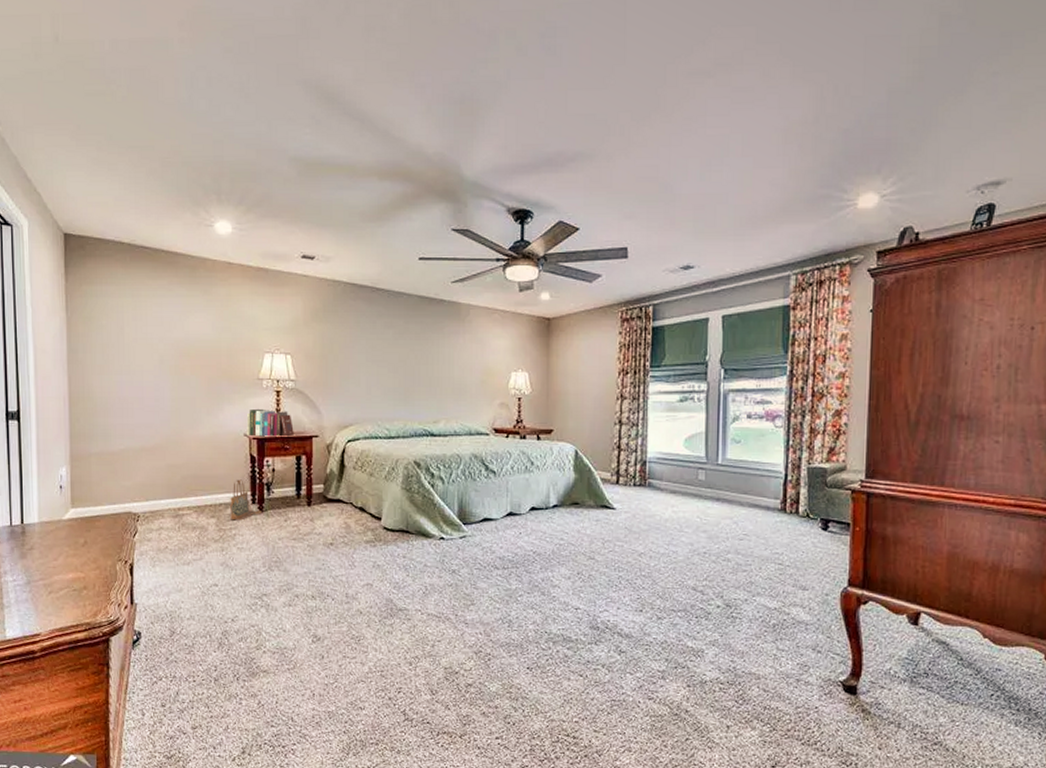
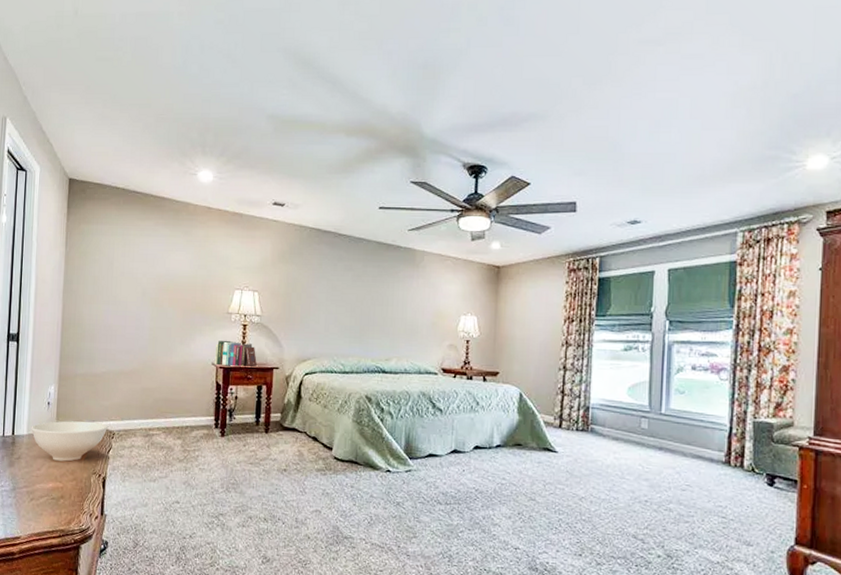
bowl: none [42,504,132,549] -> present [31,421,109,462]
handbag: present [230,479,262,521] -> none [195,404,223,443]

